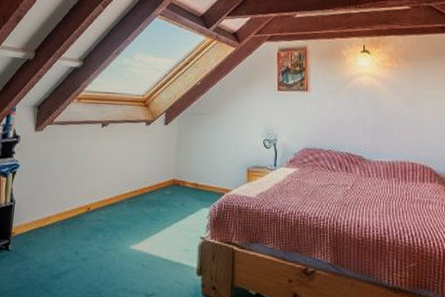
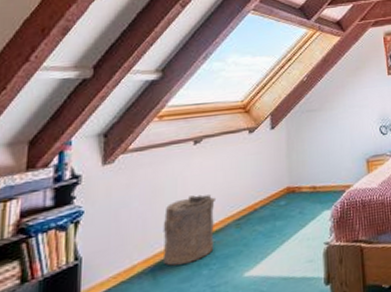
laundry hamper: none [70,170,115,226] -> present [162,194,217,266]

